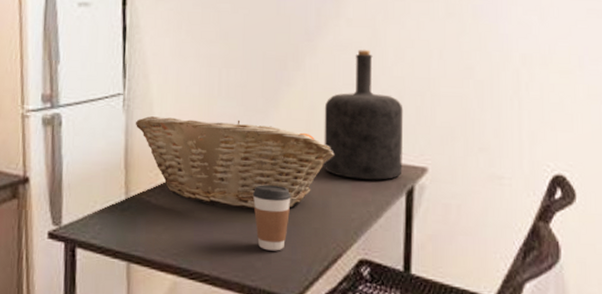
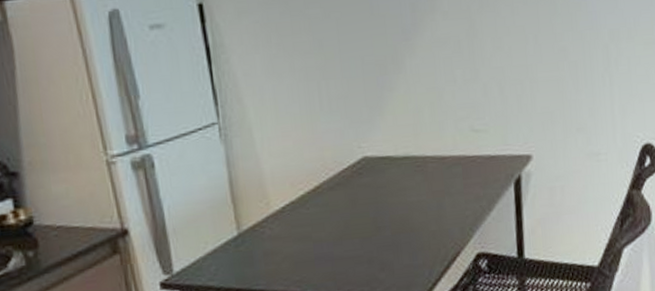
fruit basket: present [135,116,335,209] -> none [235,133,444,226]
coffee cup: present [252,185,291,251] -> none [368,195,407,261]
bottle: present [324,50,404,180] -> none [429,43,509,177]

